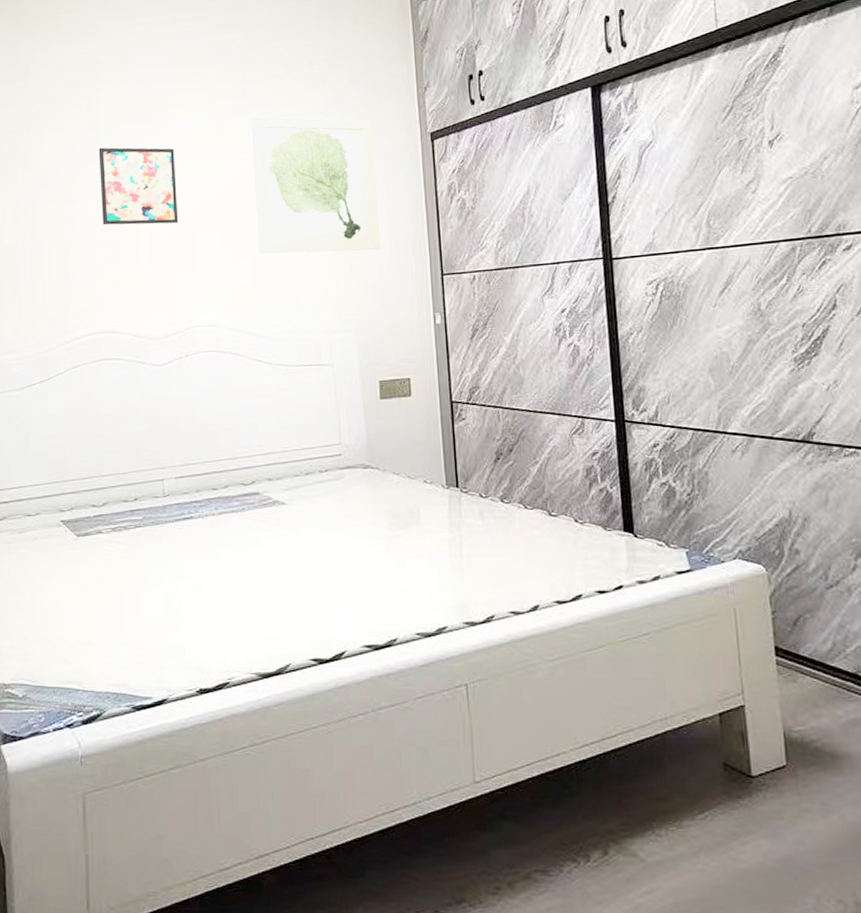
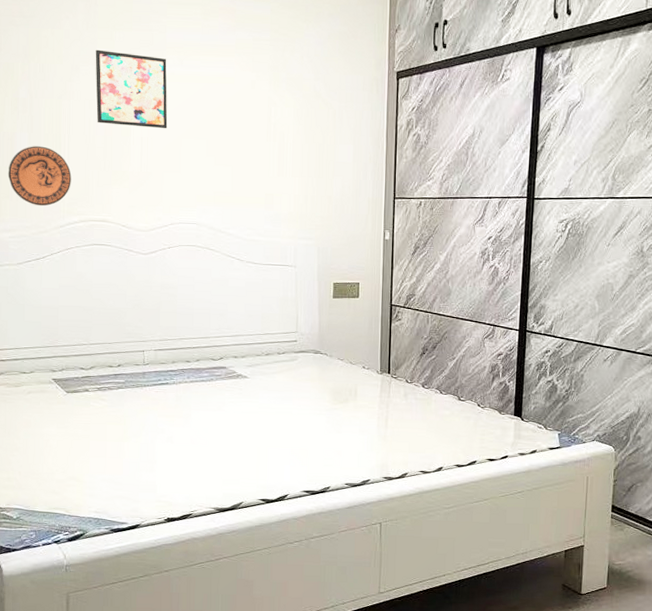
decorative plate: none [9,256,77,322] -> present [8,146,72,207]
wall art: present [251,116,381,254] -> none [238,37,347,172]

